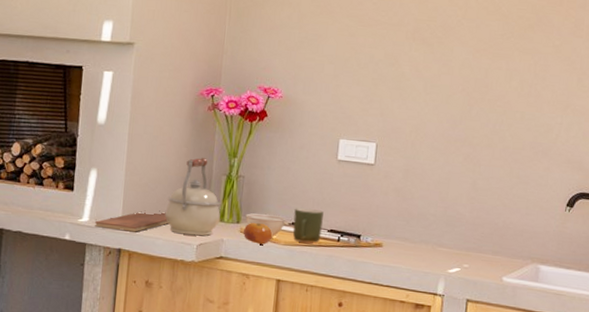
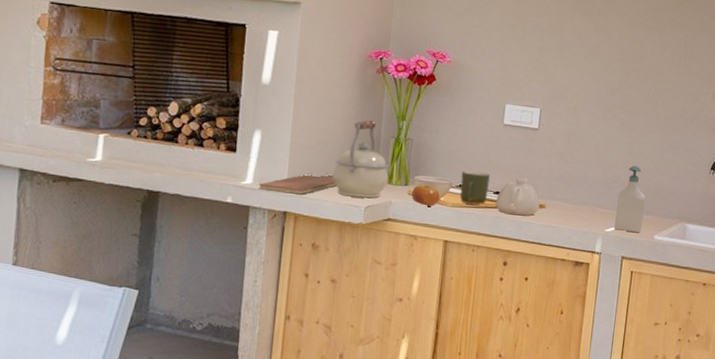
teapot: none [329,214,377,255] -> present [495,177,540,216]
soap bottle: none [458,202,492,275] -> present [614,166,646,233]

